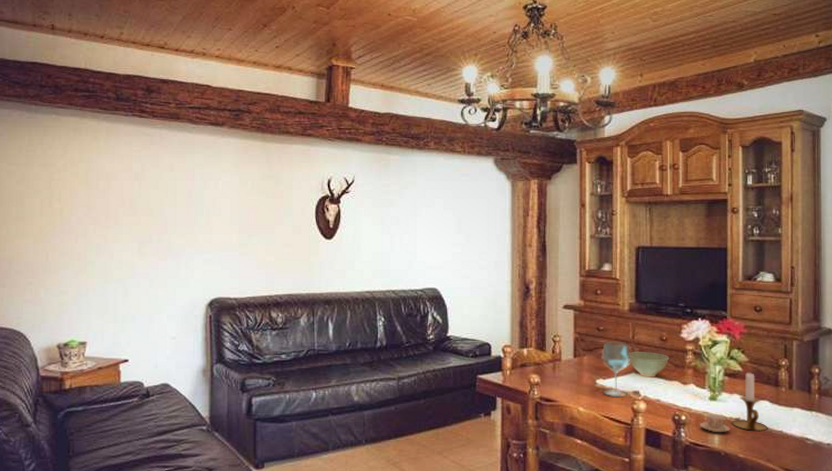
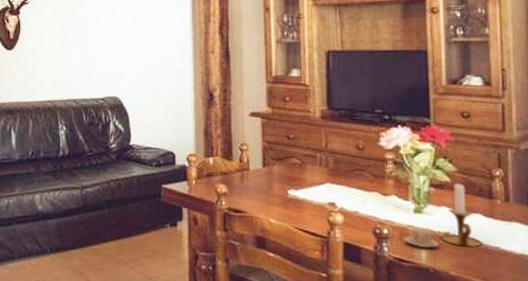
wine glass: present [601,341,631,398] -> none [292,149,325,209]
bowl: present [629,352,670,377] -> none [322,161,368,188]

